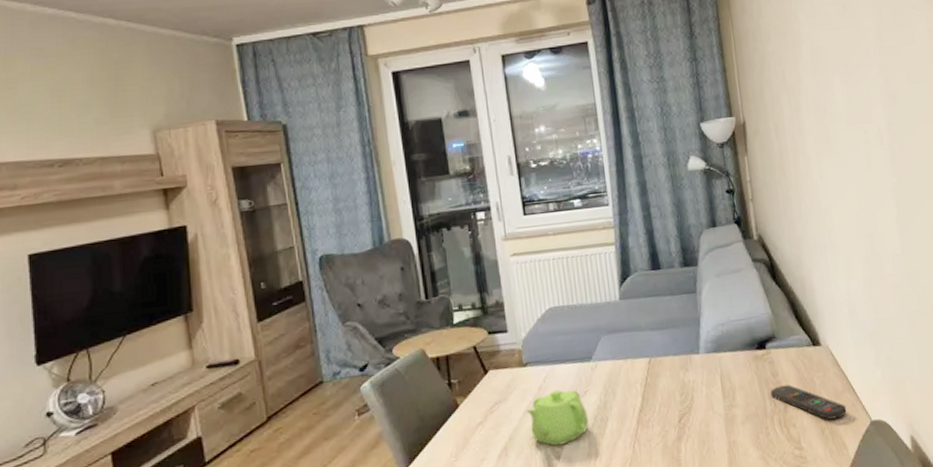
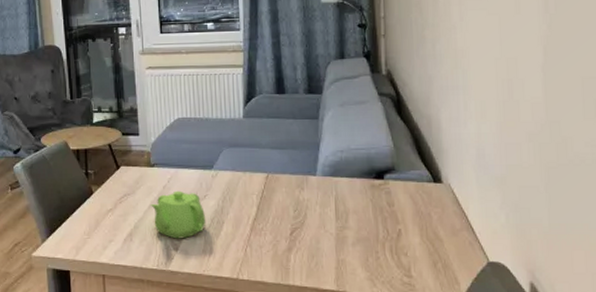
remote control: present [770,384,847,420] -> none [384,216,463,254]

